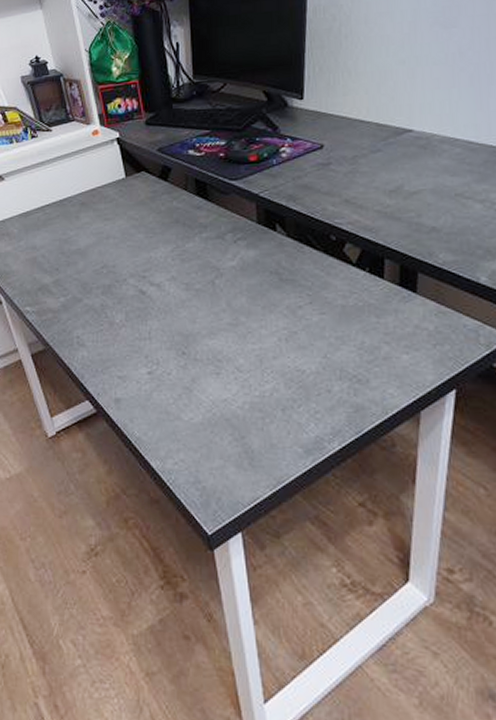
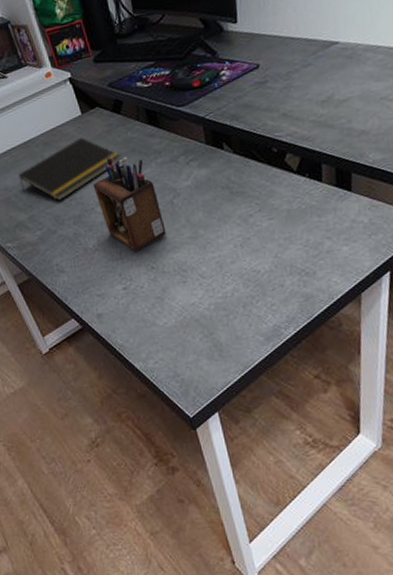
notepad: none [49,201,163,267] -> present [18,137,122,201]
desk organizer: none [128,221,203,333] -> present [93,153,166,252]

